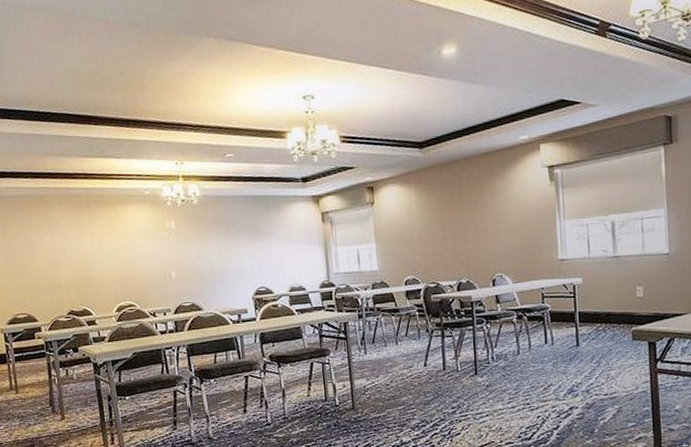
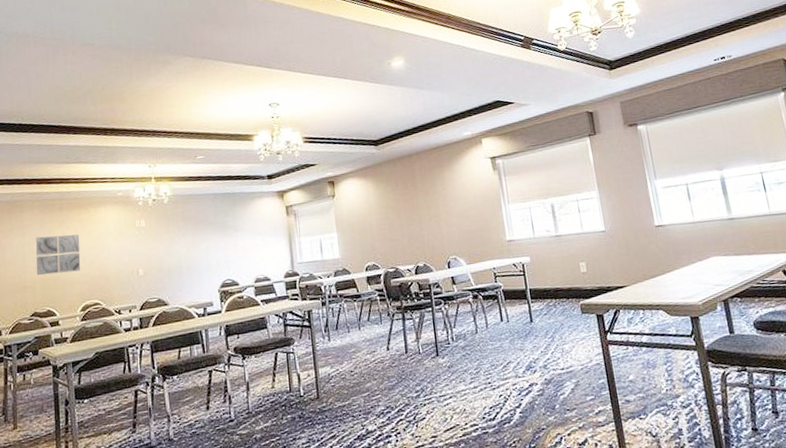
wall art: none [65,233,113,275] -> present [35,234,81,276]

